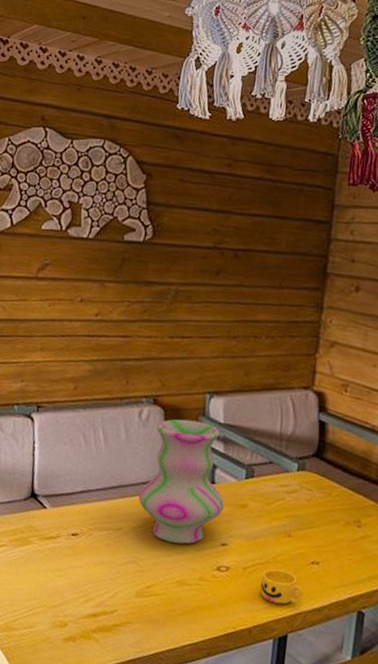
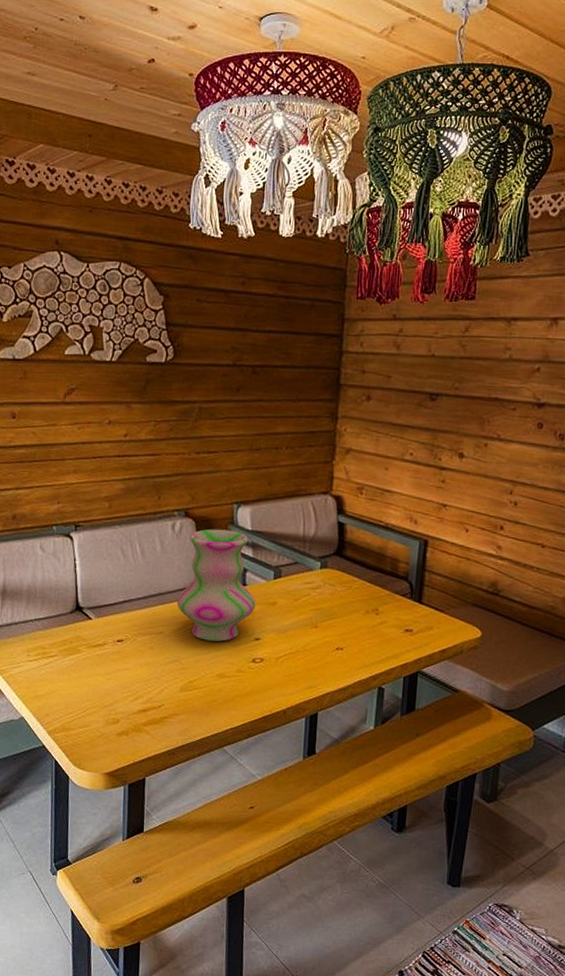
cup: present [259,568,304,605] -> none [291,657,330,687]

